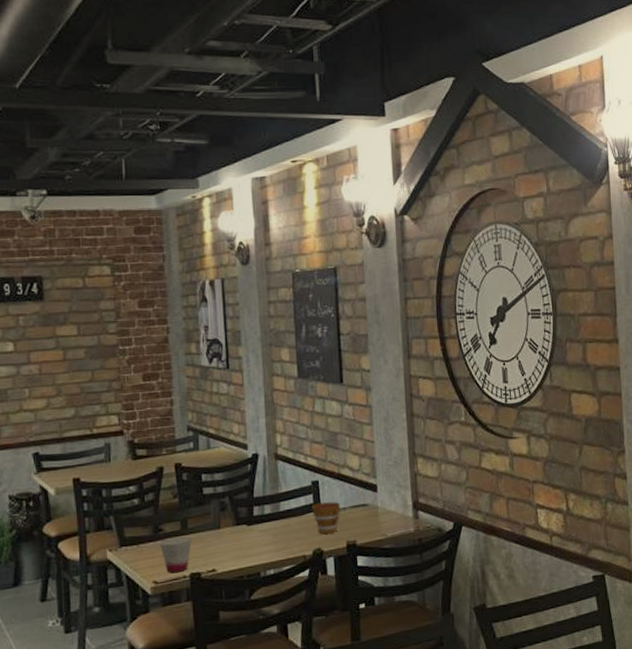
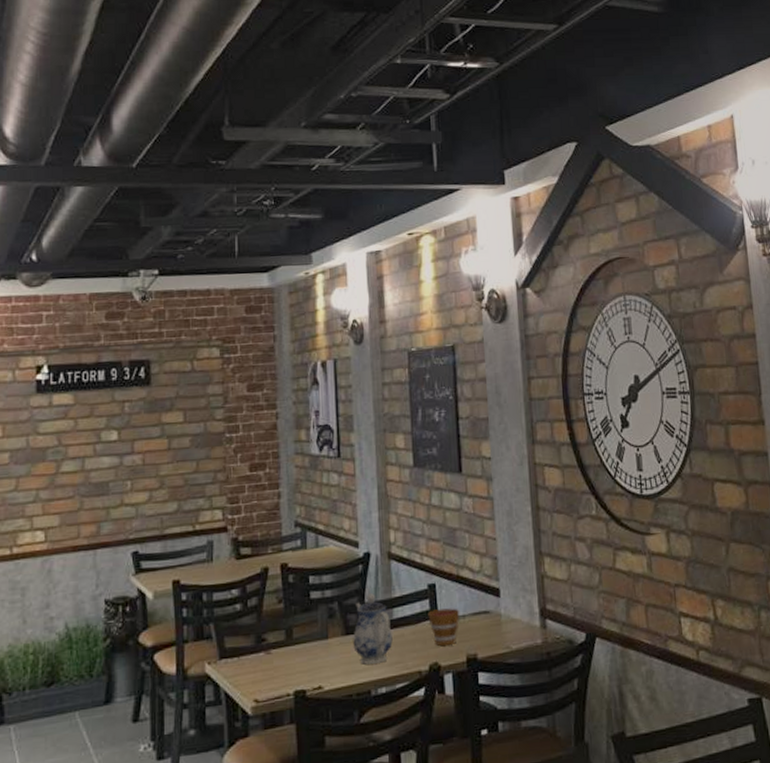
cup: present [159,536,192,573] -> none [262,647,297,691]
teapot: none [243,489,280,550] -> present [353,593,393,665]

